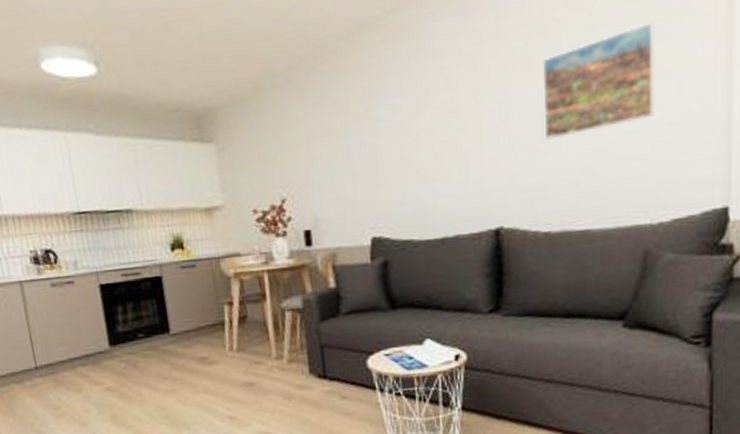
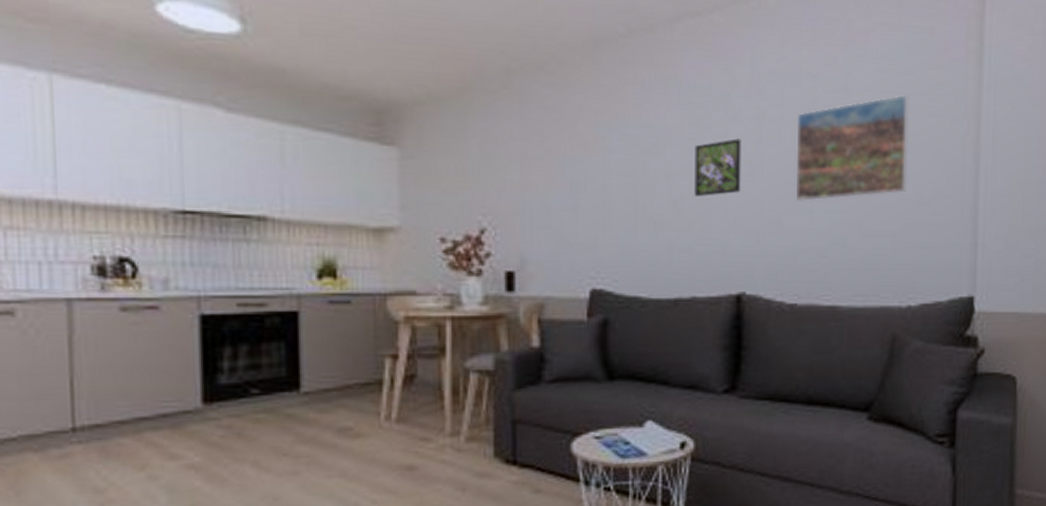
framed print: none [450,92,494,150] -> present [694,138,741,197]

